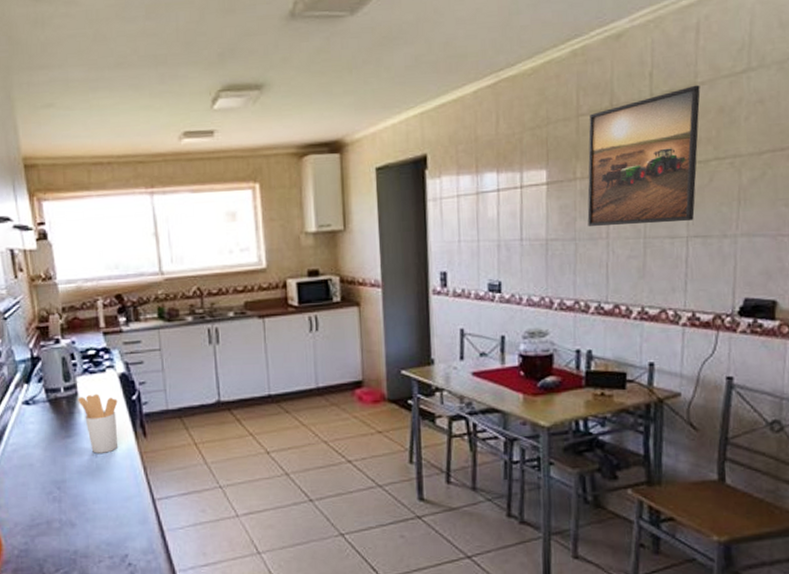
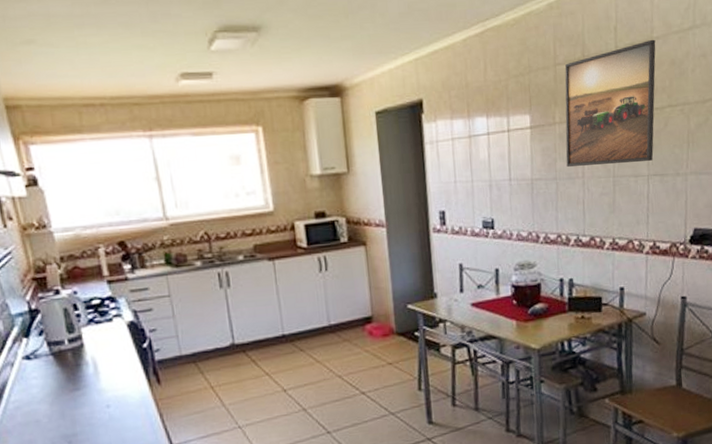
utensil holder: present [78,394,119,453] -> none [84,344,132,404]

